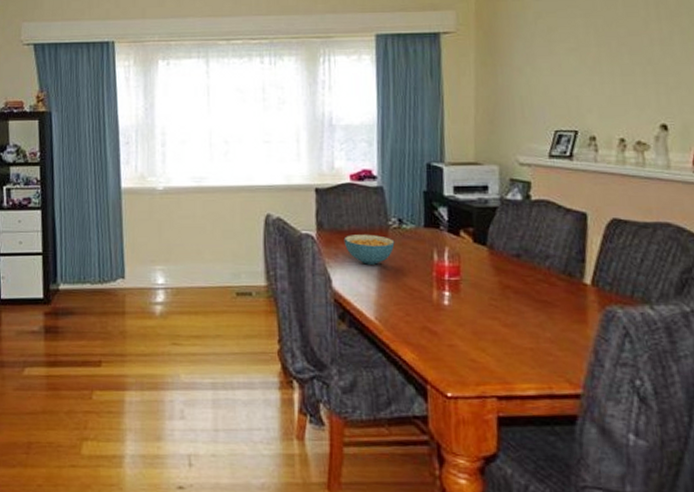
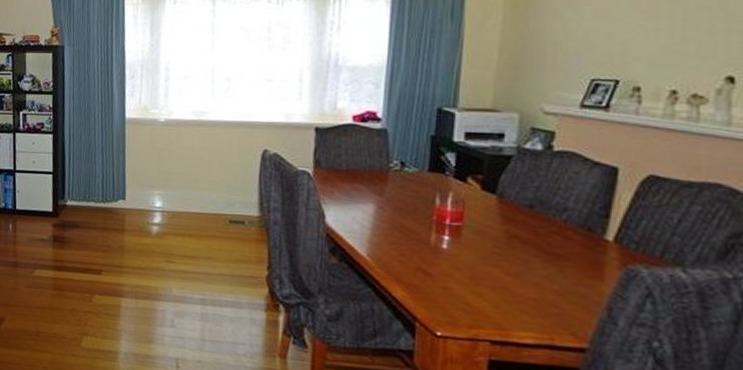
cereal bowl: present [344,234,395,265] -> none [341,174,395,205]

